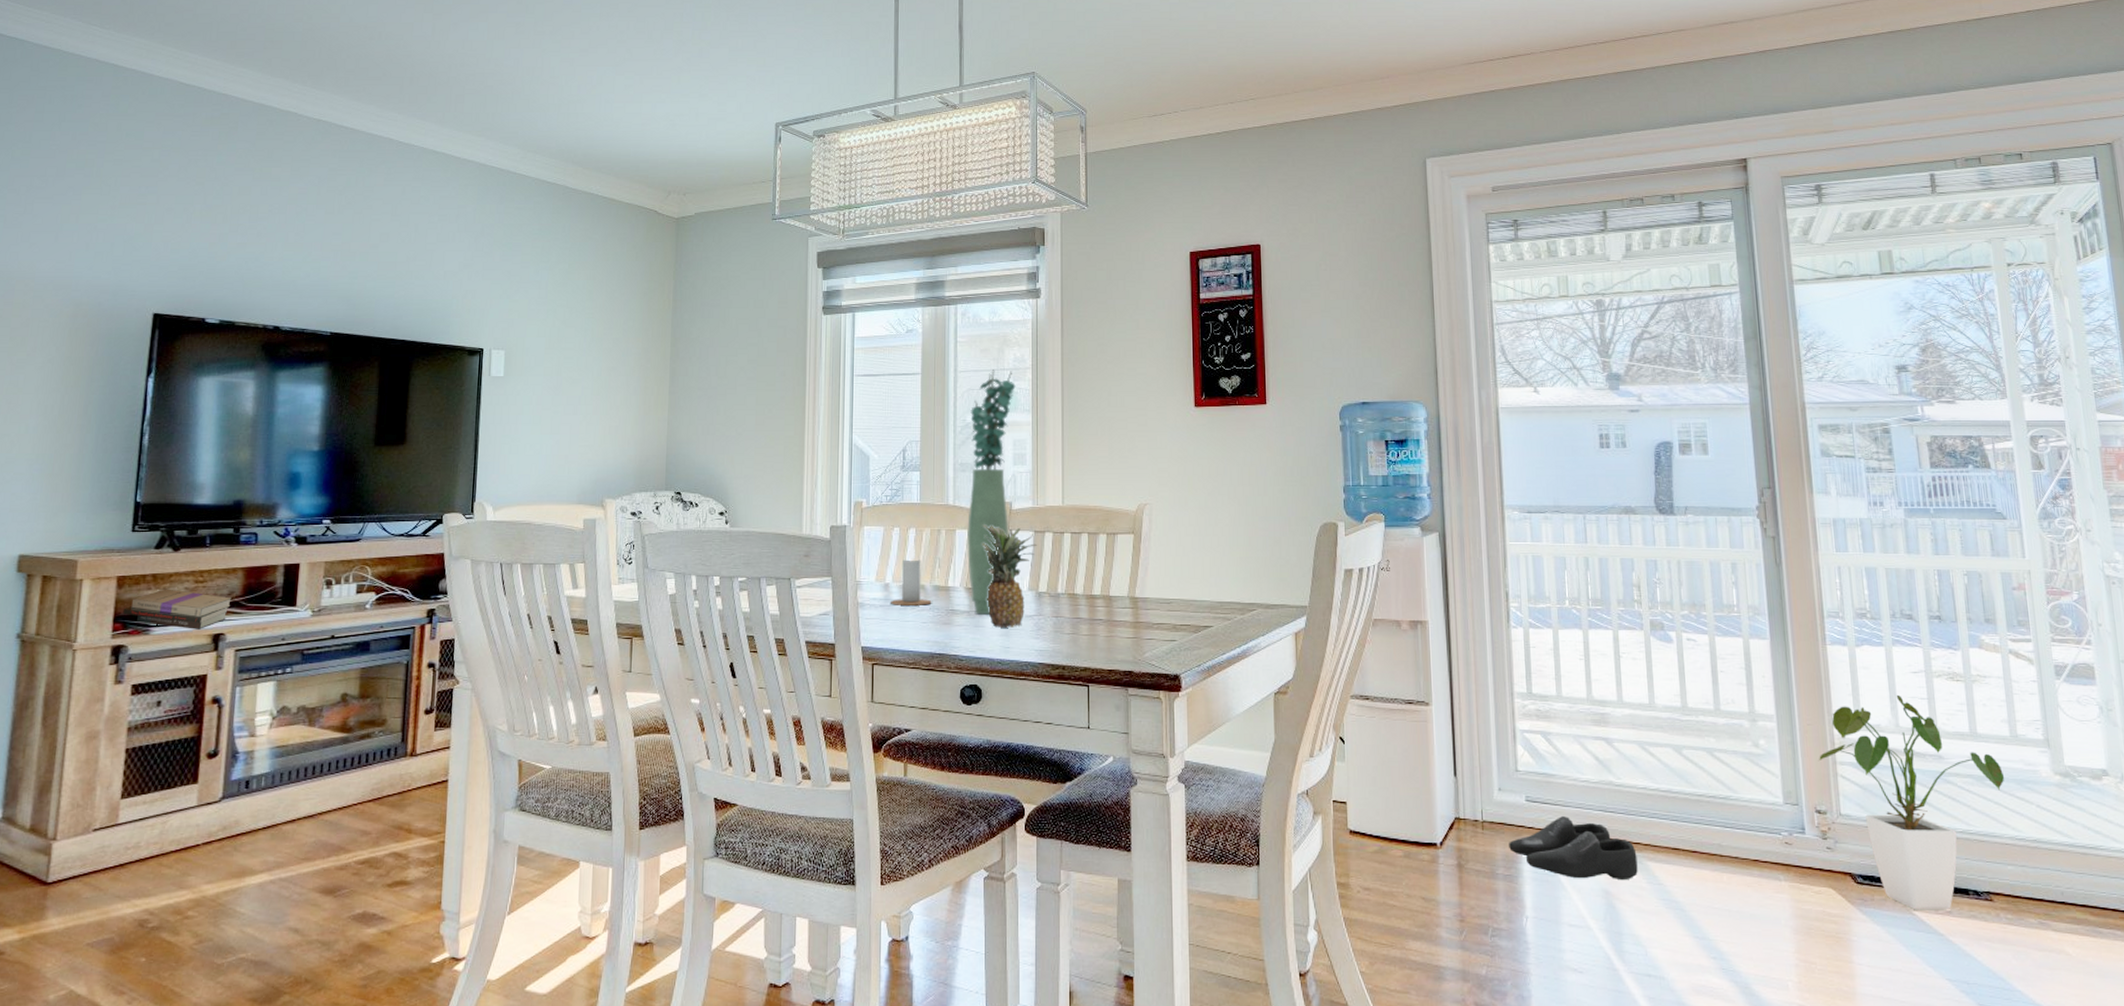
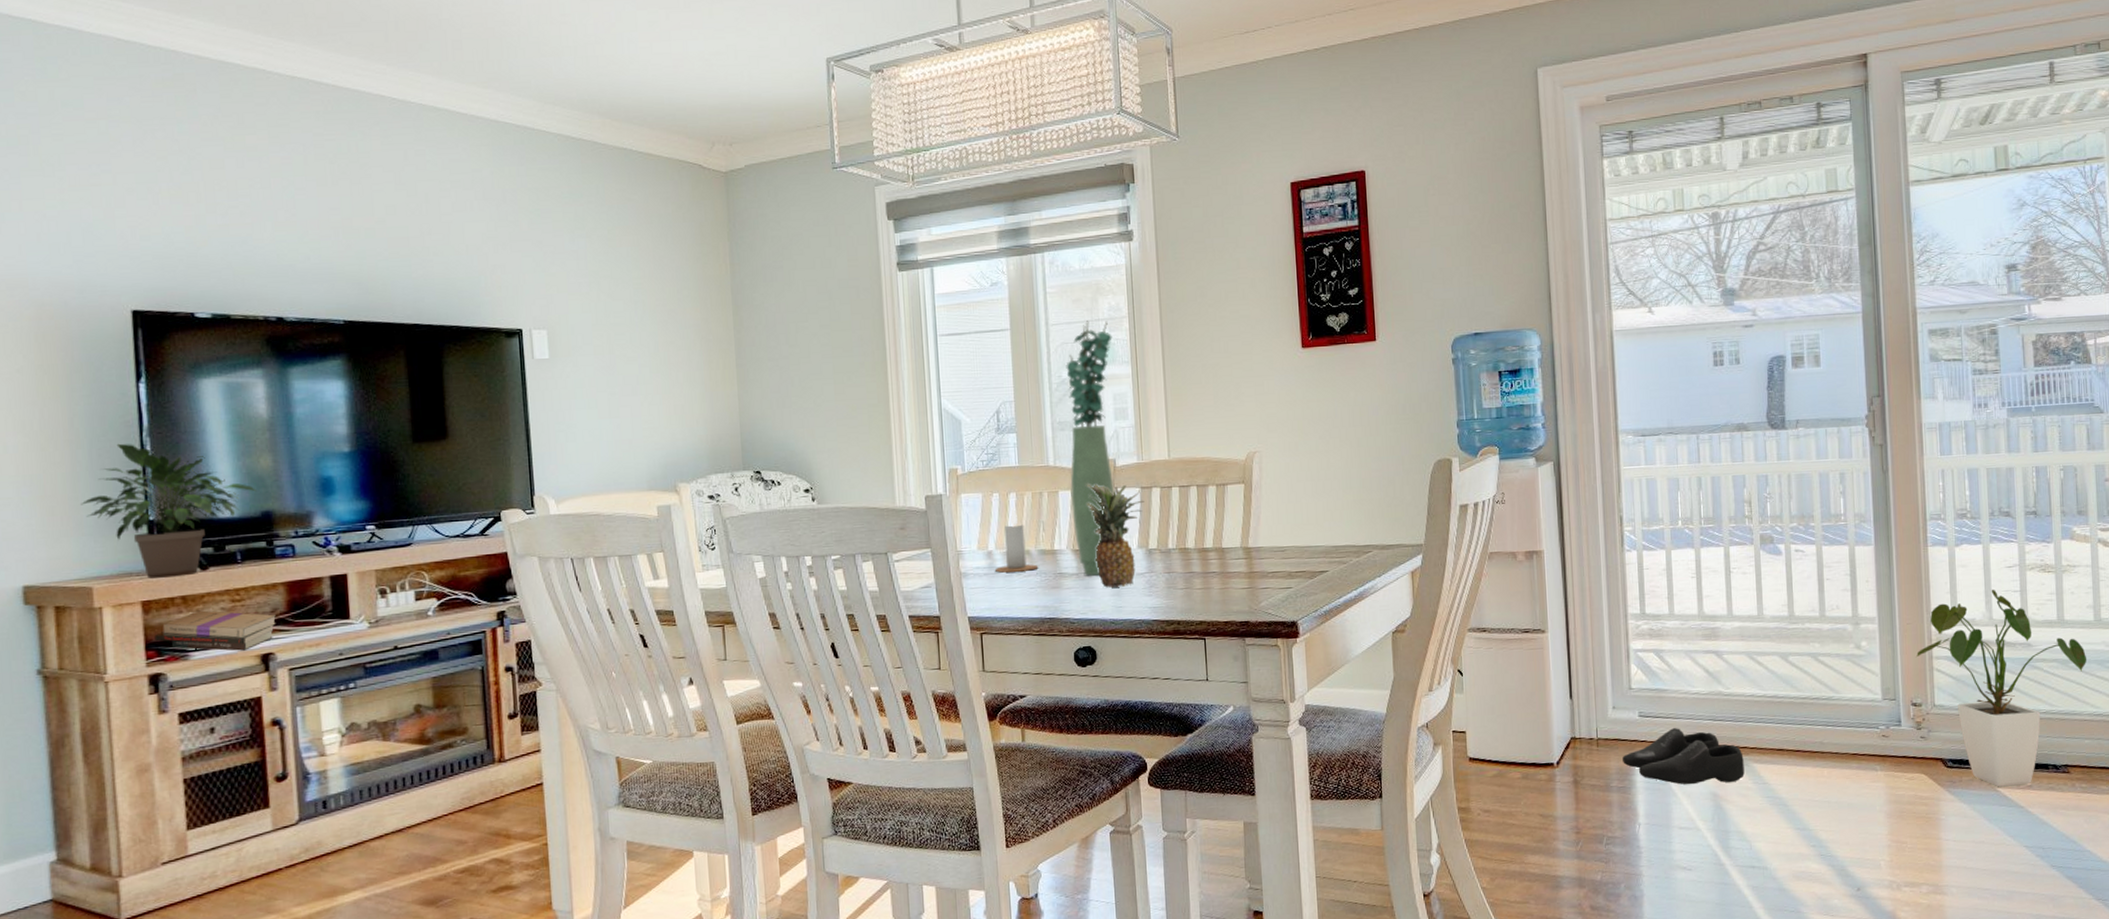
potted plant: none [81,430,233,557] -> present [81,443,257,580]

